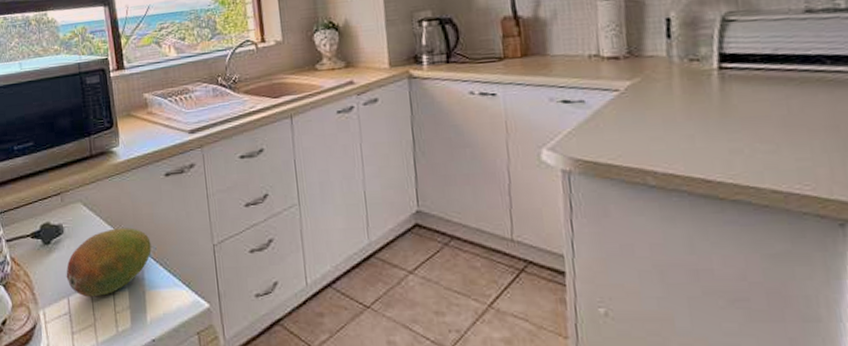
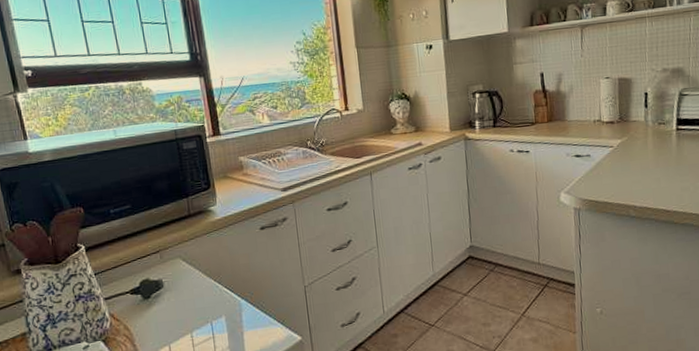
fruit: present [66,228,152,297] -> none [166,277,249,343]

